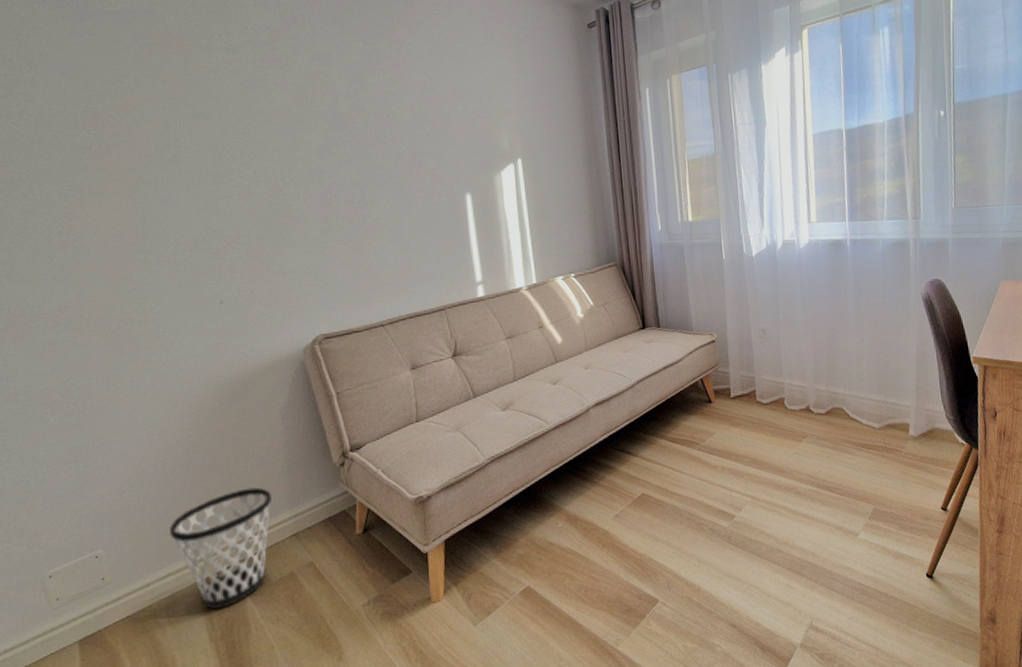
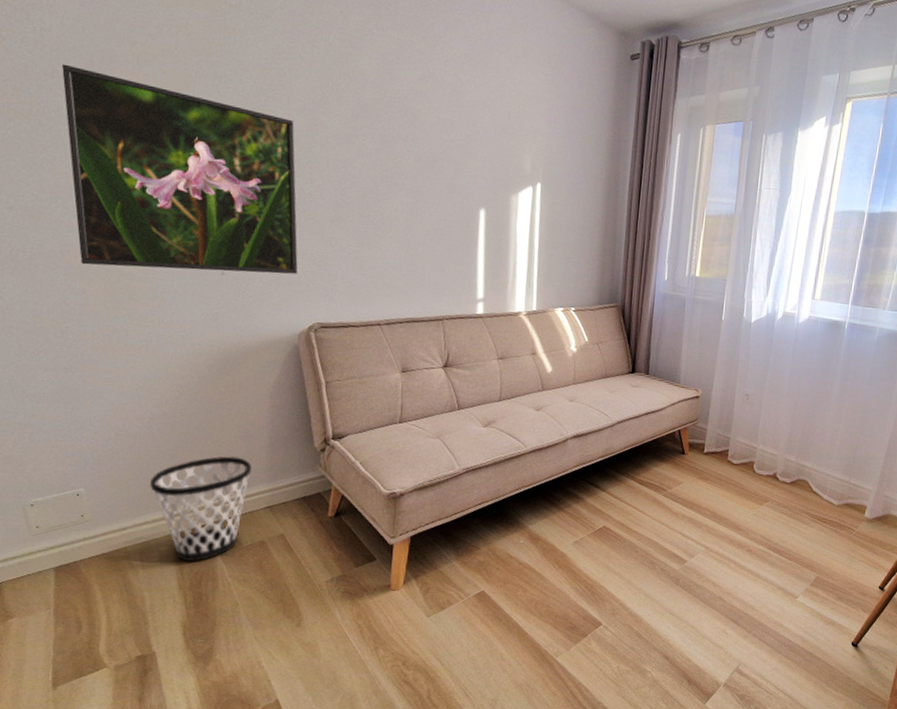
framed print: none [48,129,295,318] -> present [62,64,298,274]

